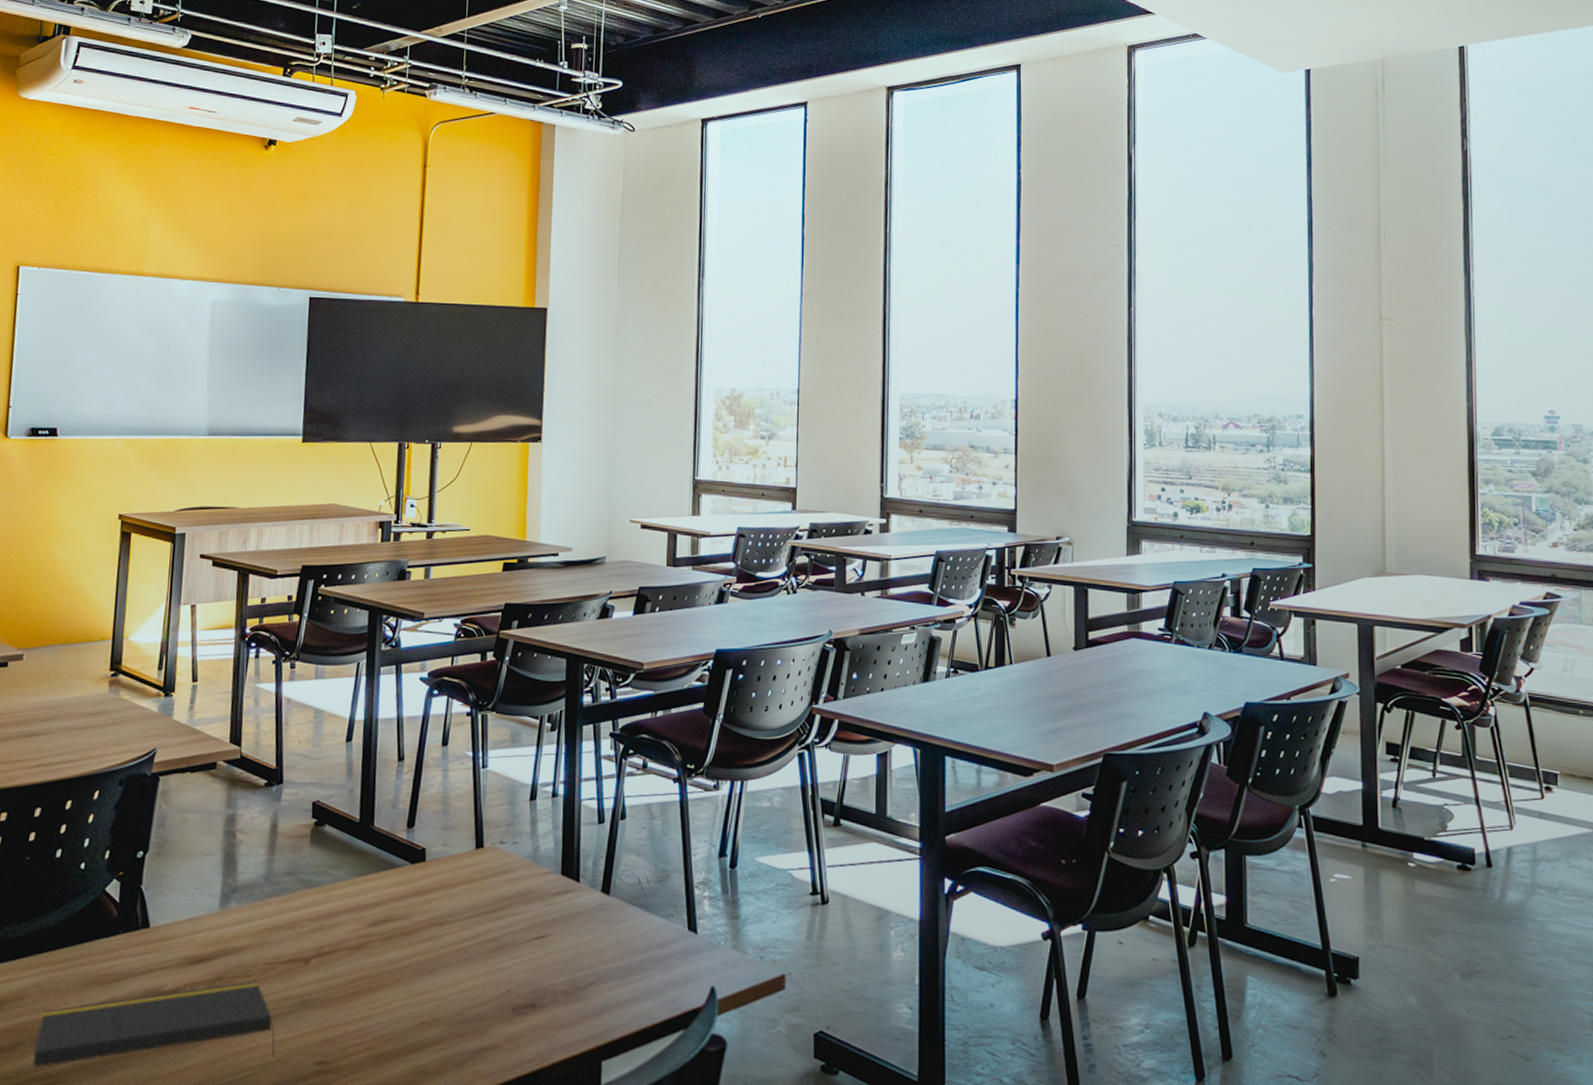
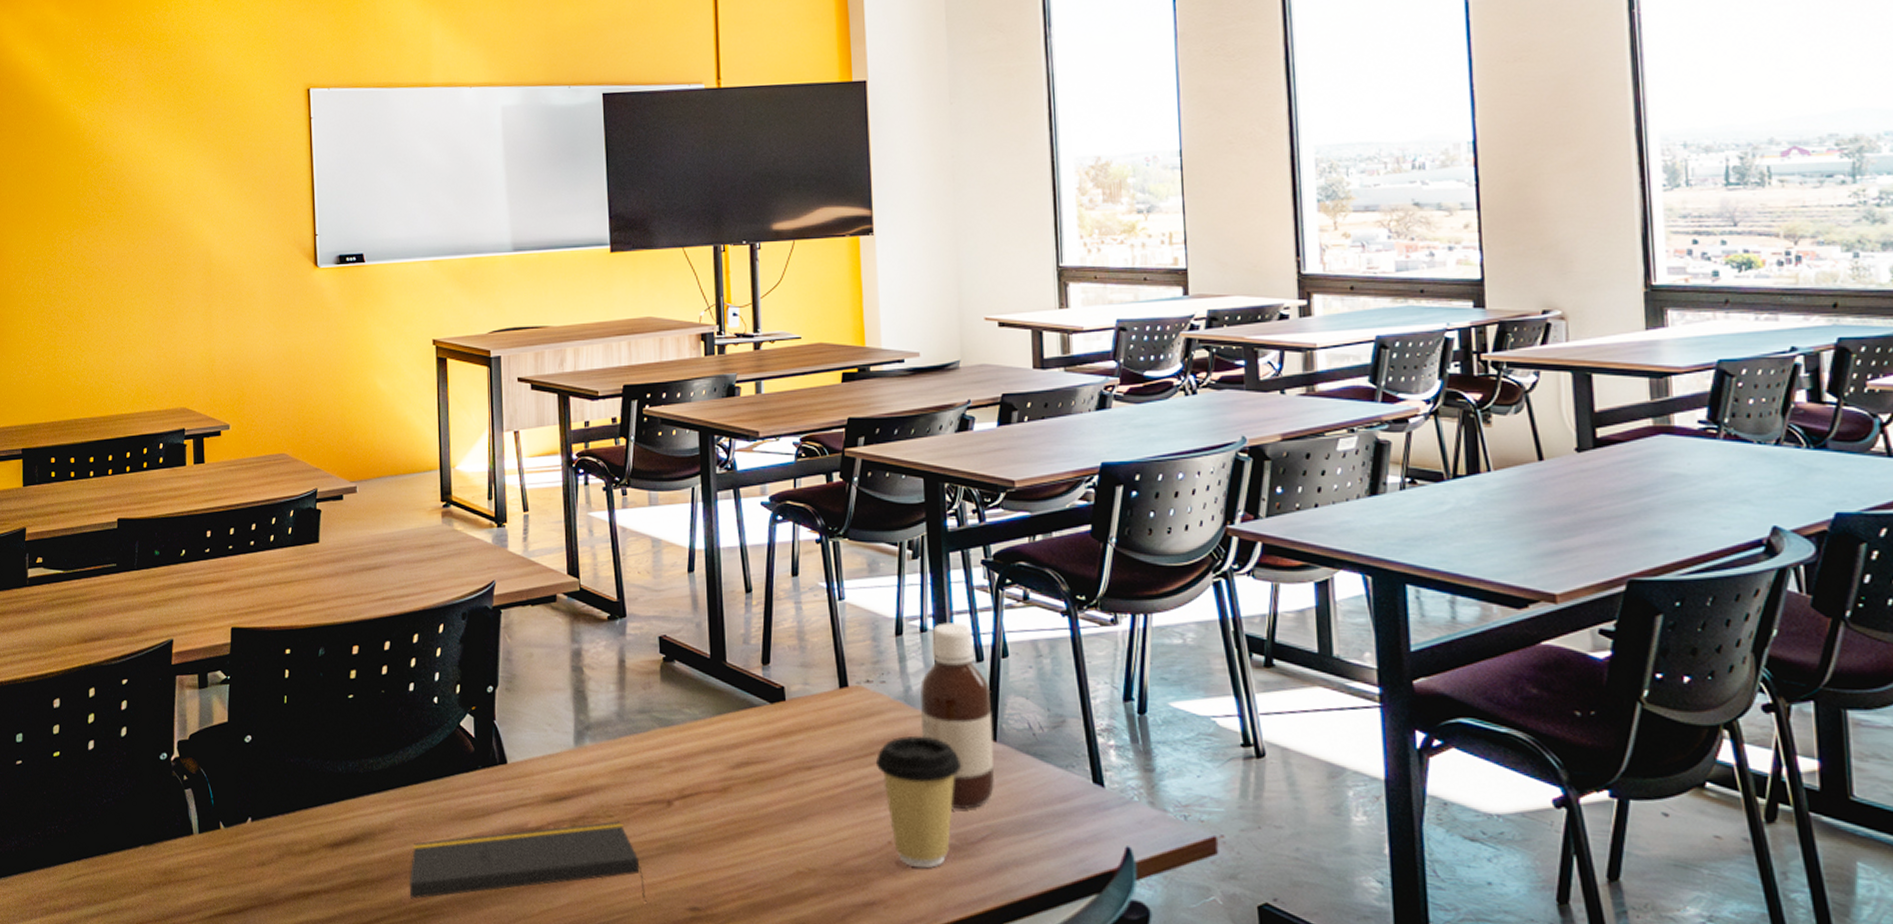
coffee cup: none [502,891,578,1014] -> present [875,735,962,869]
bottle: none [544,787,609,957] -> present [920,621,995,809]

